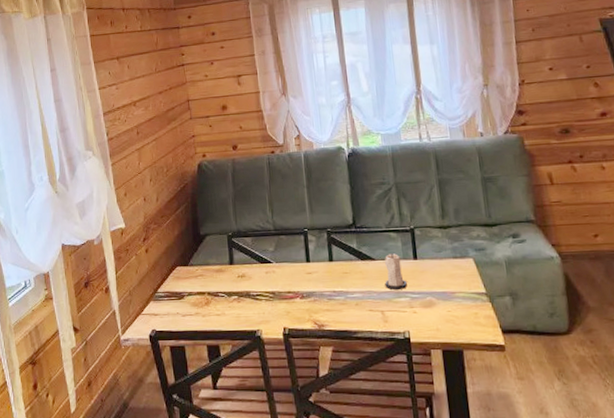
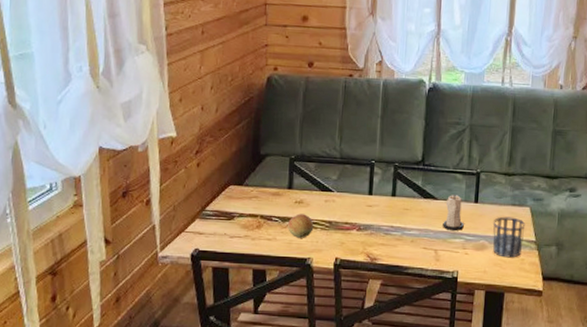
fruit: none [233,287,259,311] -> present [287,213,314,238]
cup: none [436,270,473,313] -> present [492,216,526,258]

